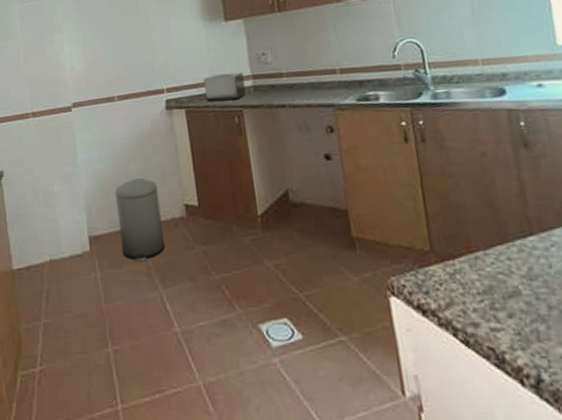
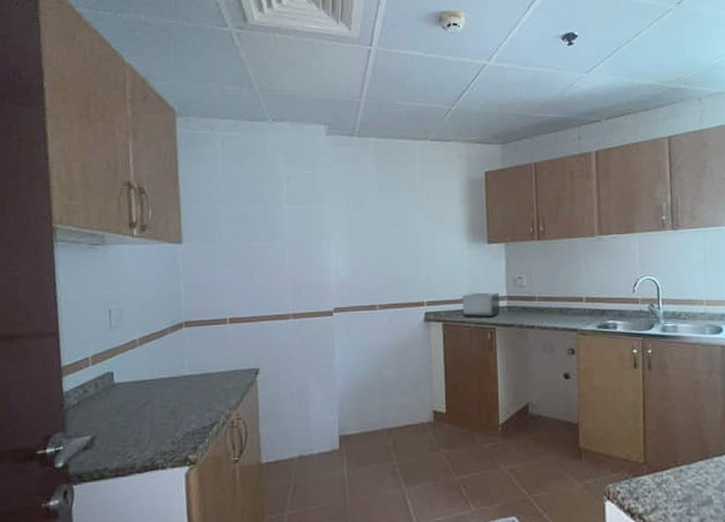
pedal bin: present [114,178,165,262] -> none [368,384,412,461]

